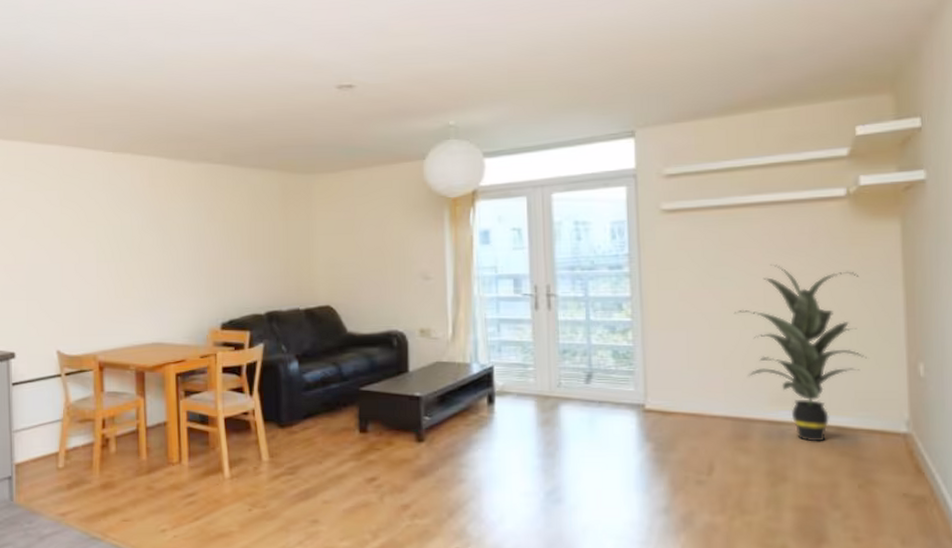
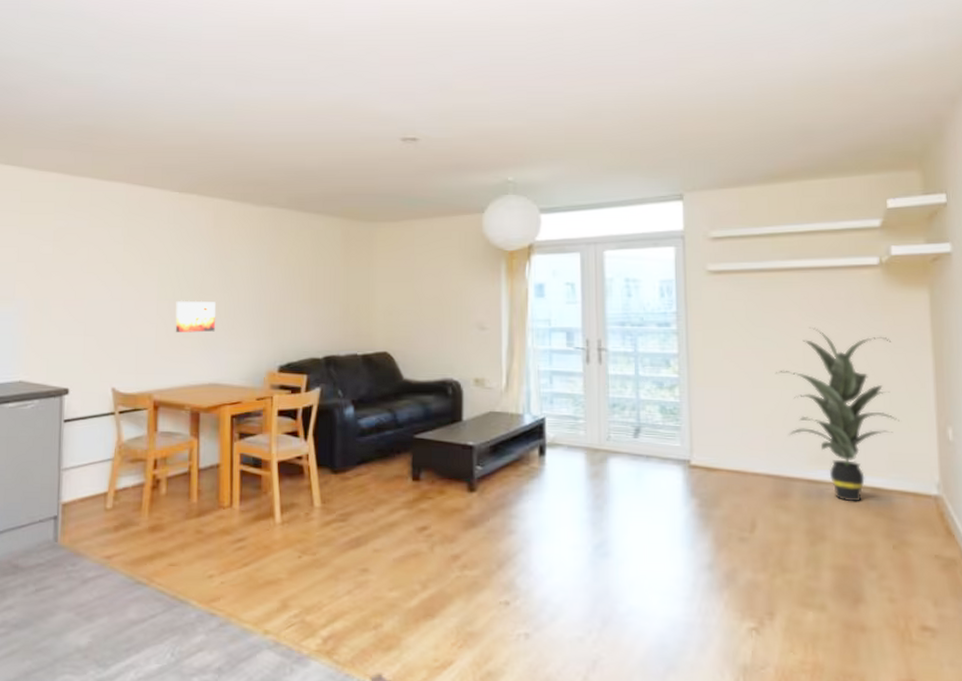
wall art: none [115,260,156,293] -> present [175,300,216,333]

